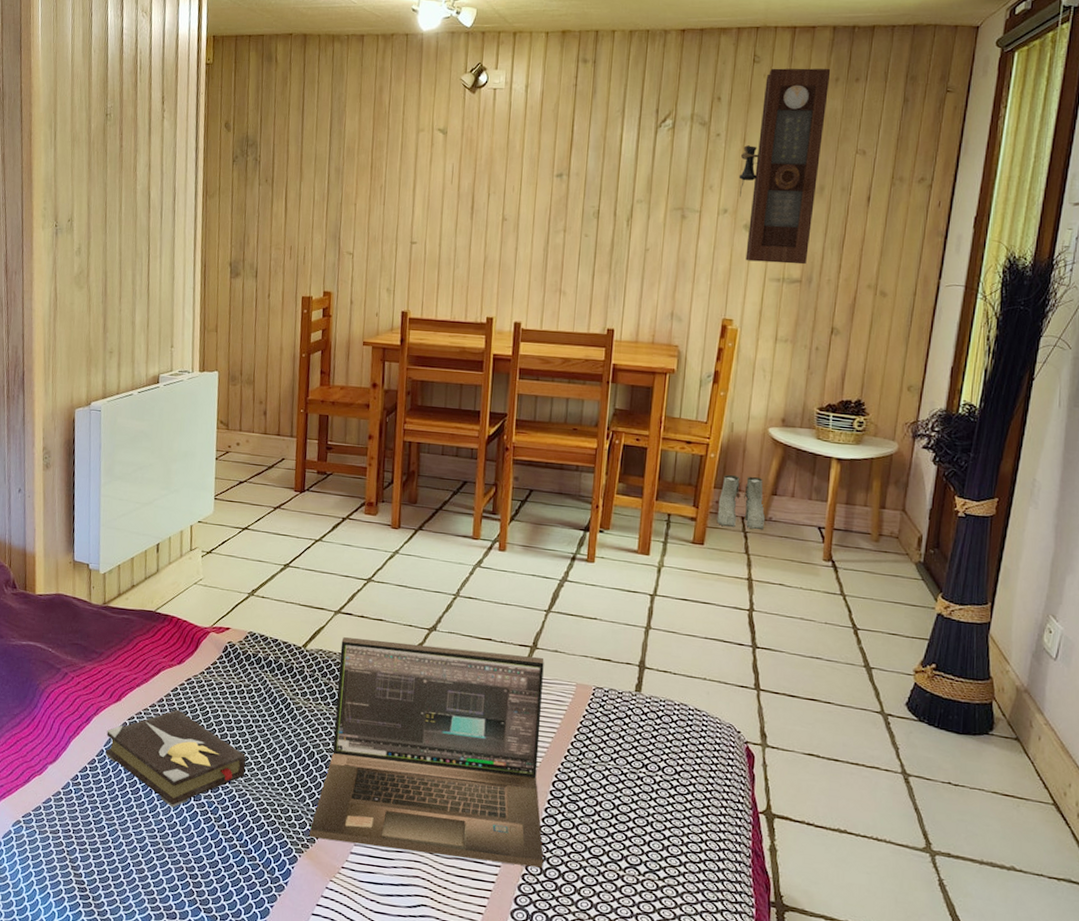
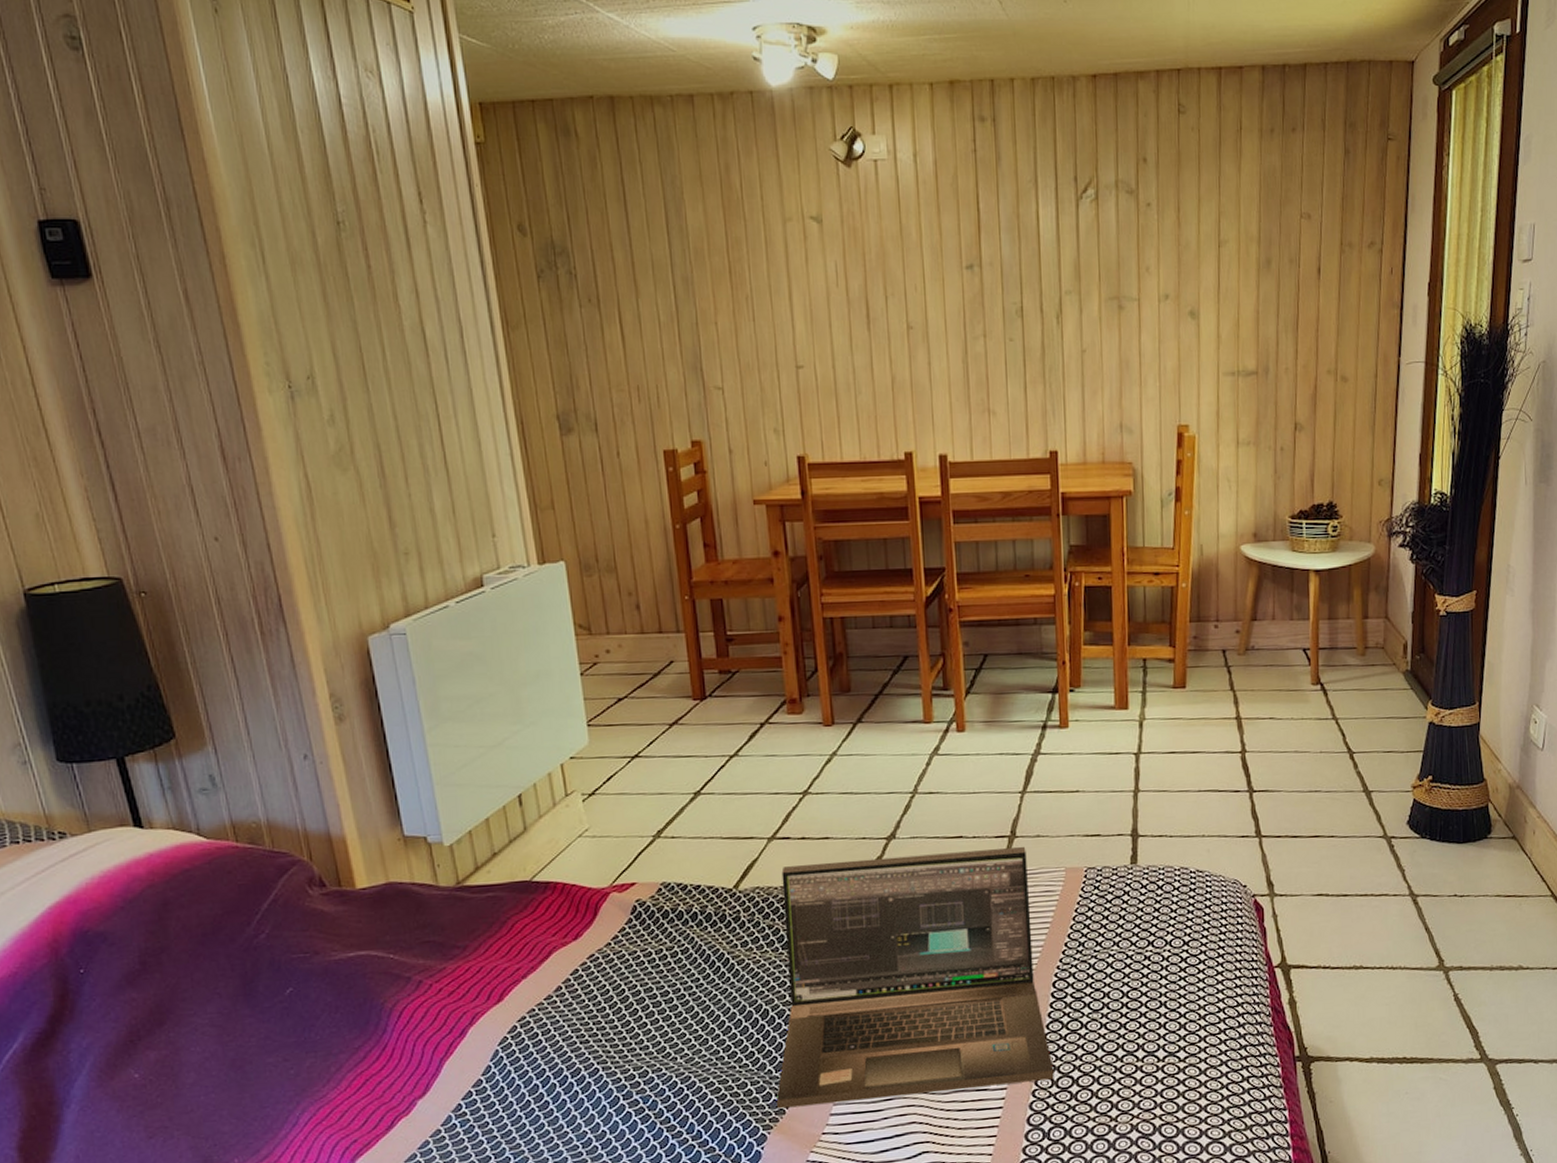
hardback book: present [106,709,246,808] -> none [491,995,685,1115]
boots: present [717,474,766,530] -> none [1195,603,1248,664]
pendulum clock: present [739,68,831,265] -> none [1177,117,1265,354]

